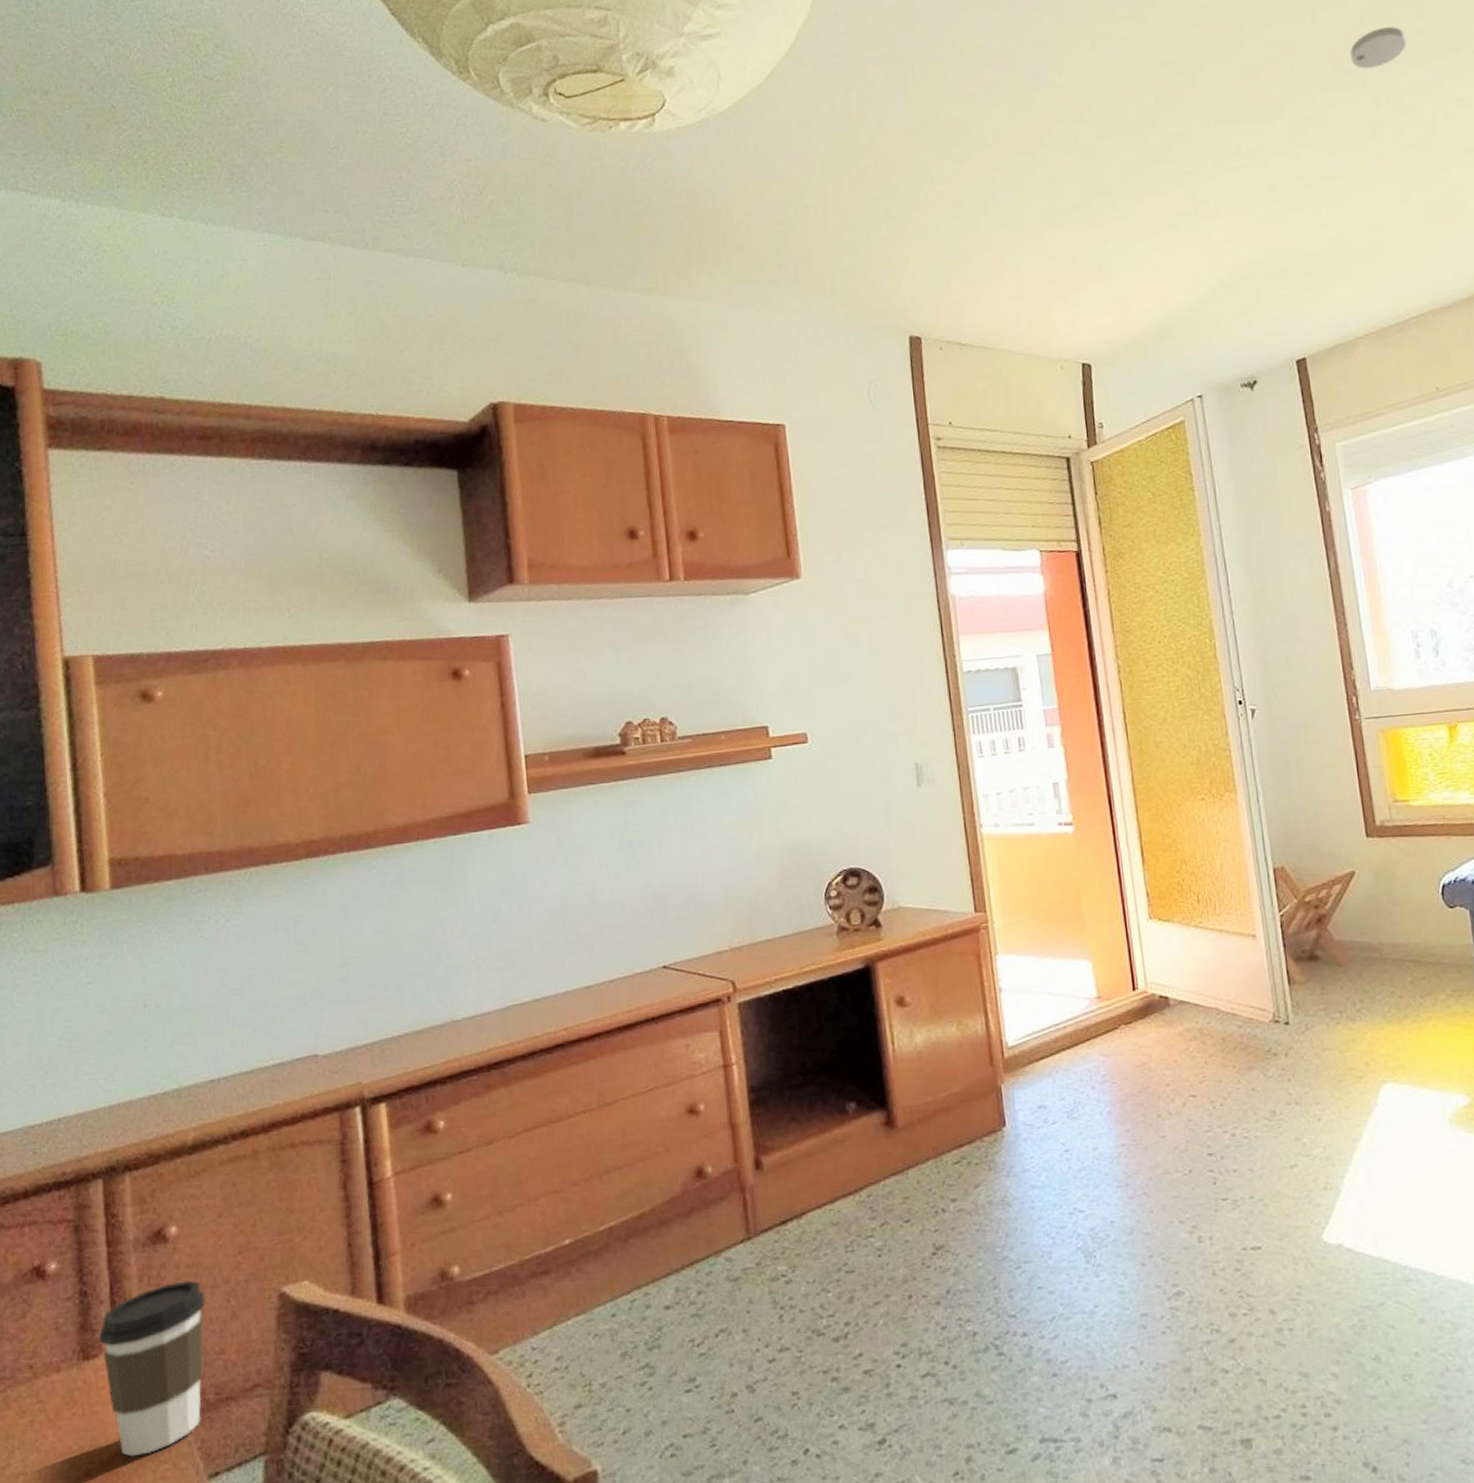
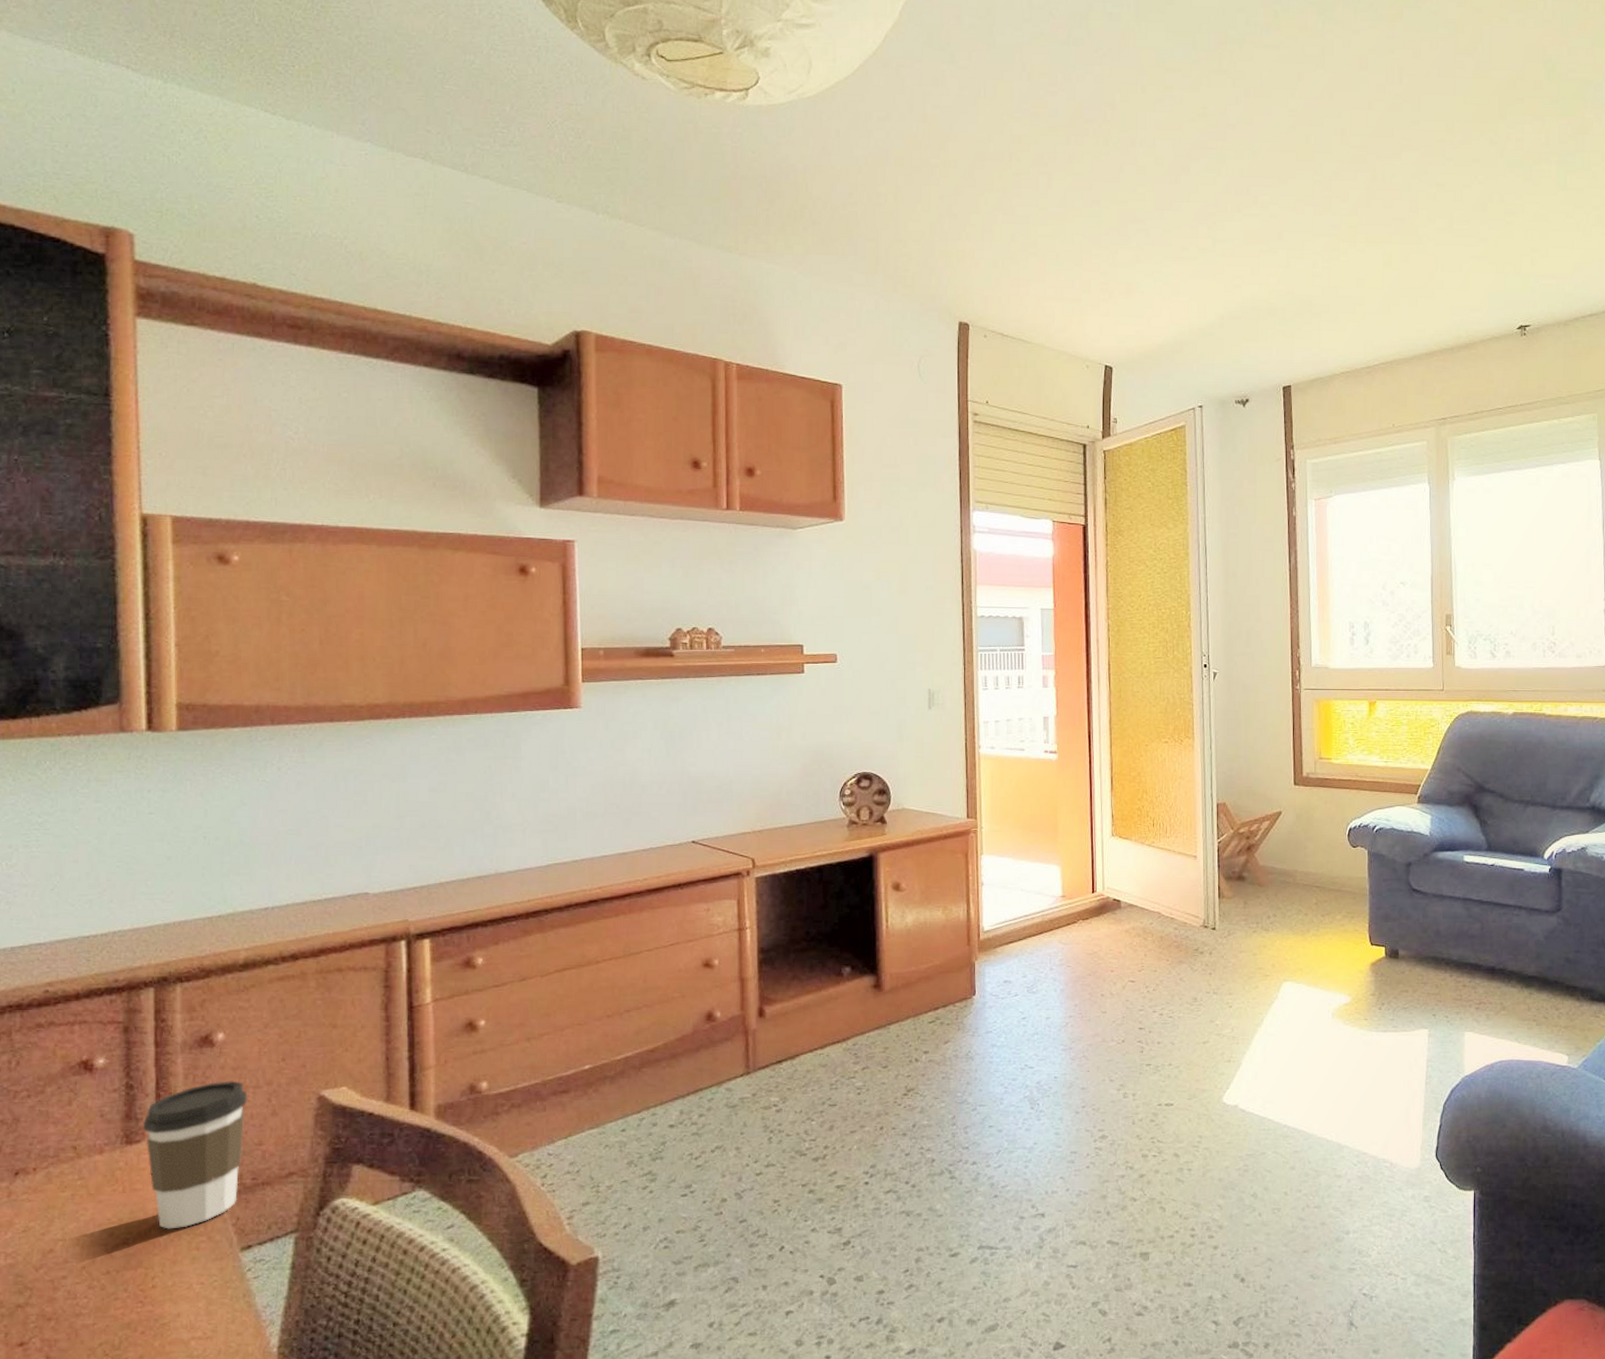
smoke detector: present [1350,26,1406,69] -> none [1357,114,1403,147]

